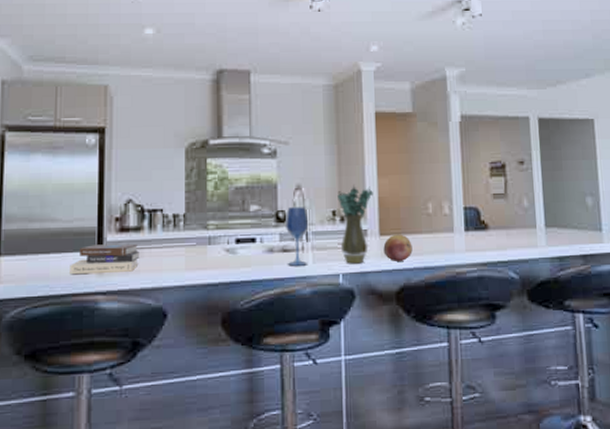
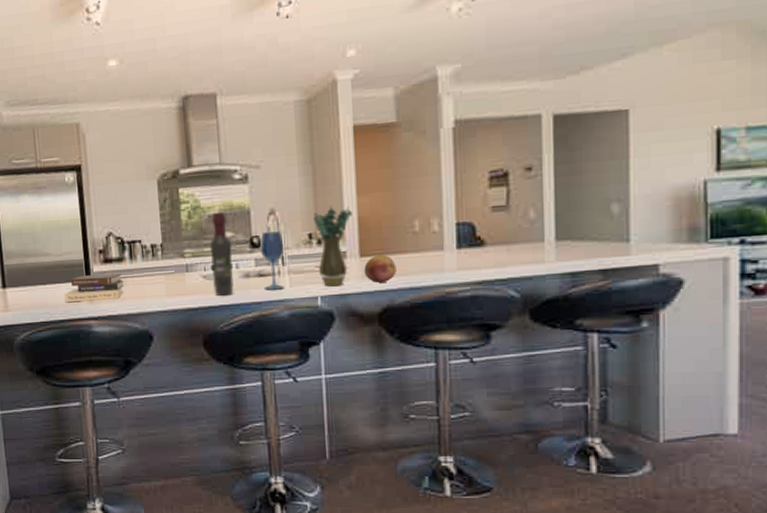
wine bottle: none [234,185,258,272] -> present [209,213,234,297]

